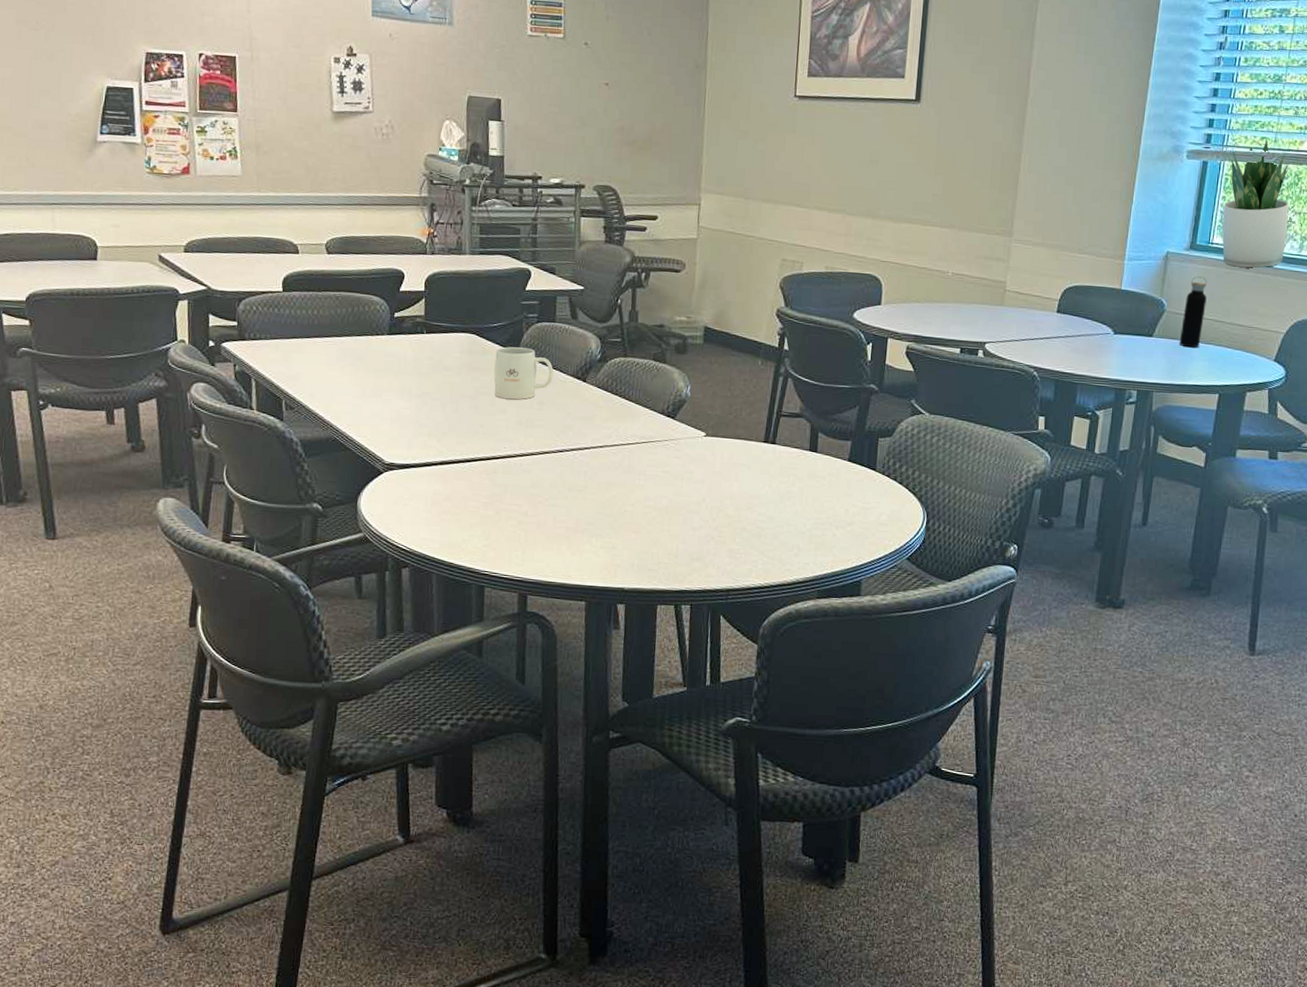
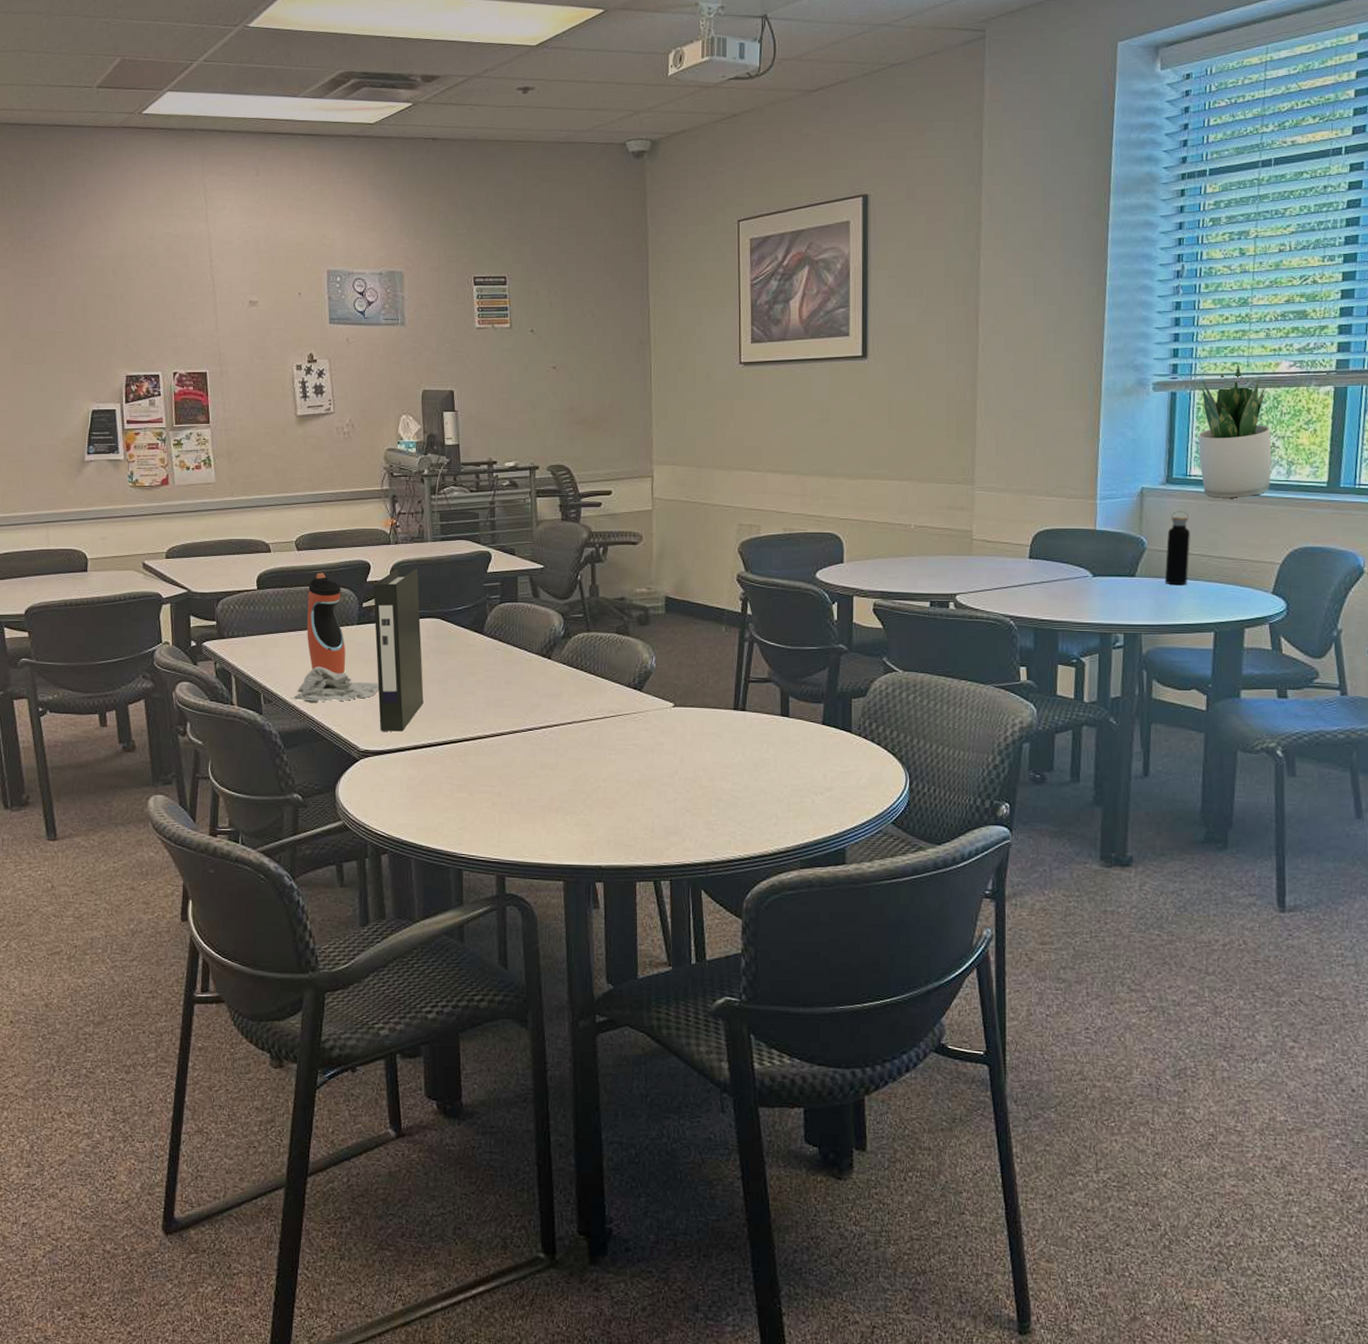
tissue: none [313,375,408,413] -> present [290,666,379,704]
water bottle: none [334,278,375,384] -> present [307,572,346,674]
binder: none [406,279,455,446] -> present [373,568,424,732]
mug: present [494,347,553,400] -> none [461,629,518,681]

